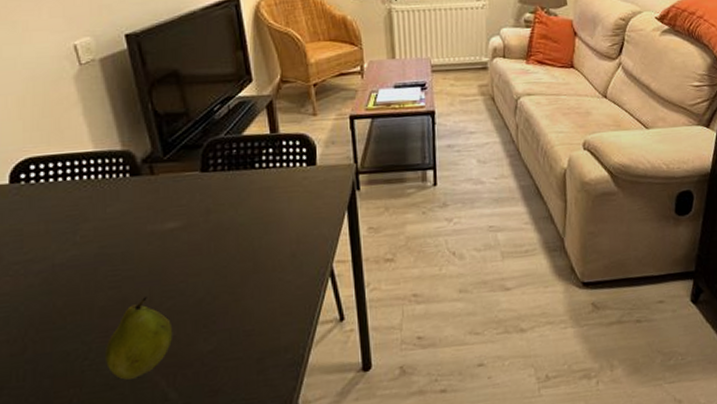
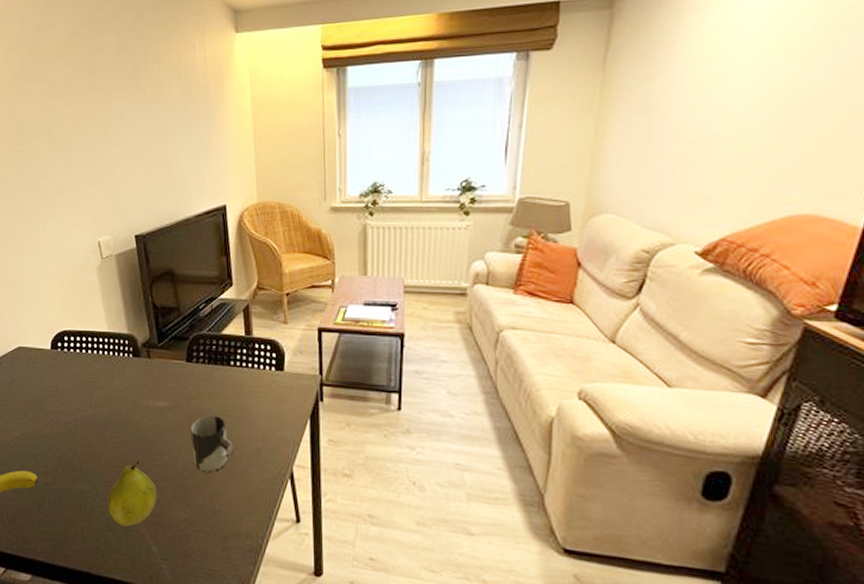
cup: none [210,226,265,292] -> present [190,415,234,473]

